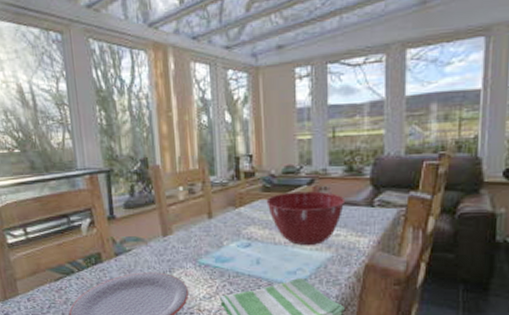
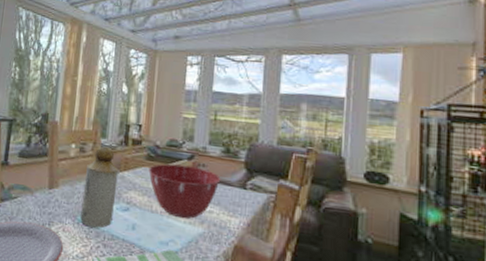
bottle: none [199,184,235,268] -> present [80,146,119,229]

